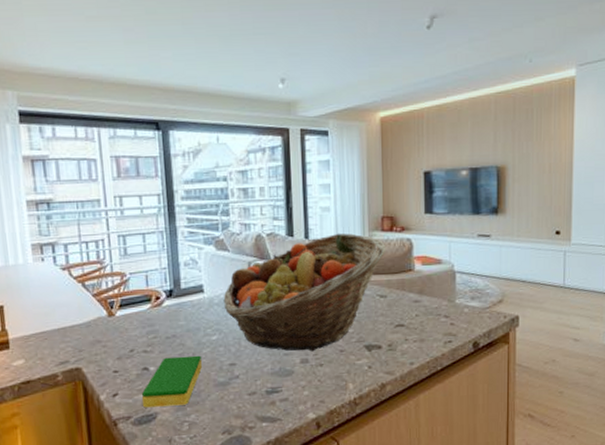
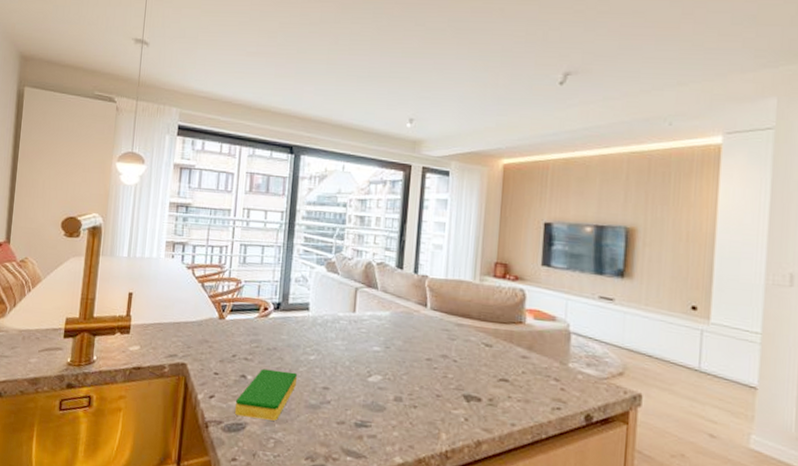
fruit basket: present [223,232,386,352] -> none [325,272,497,391]

